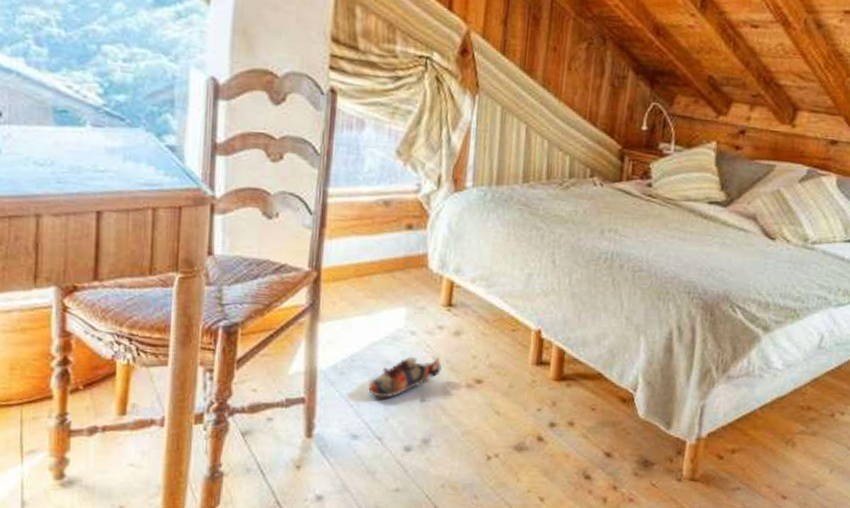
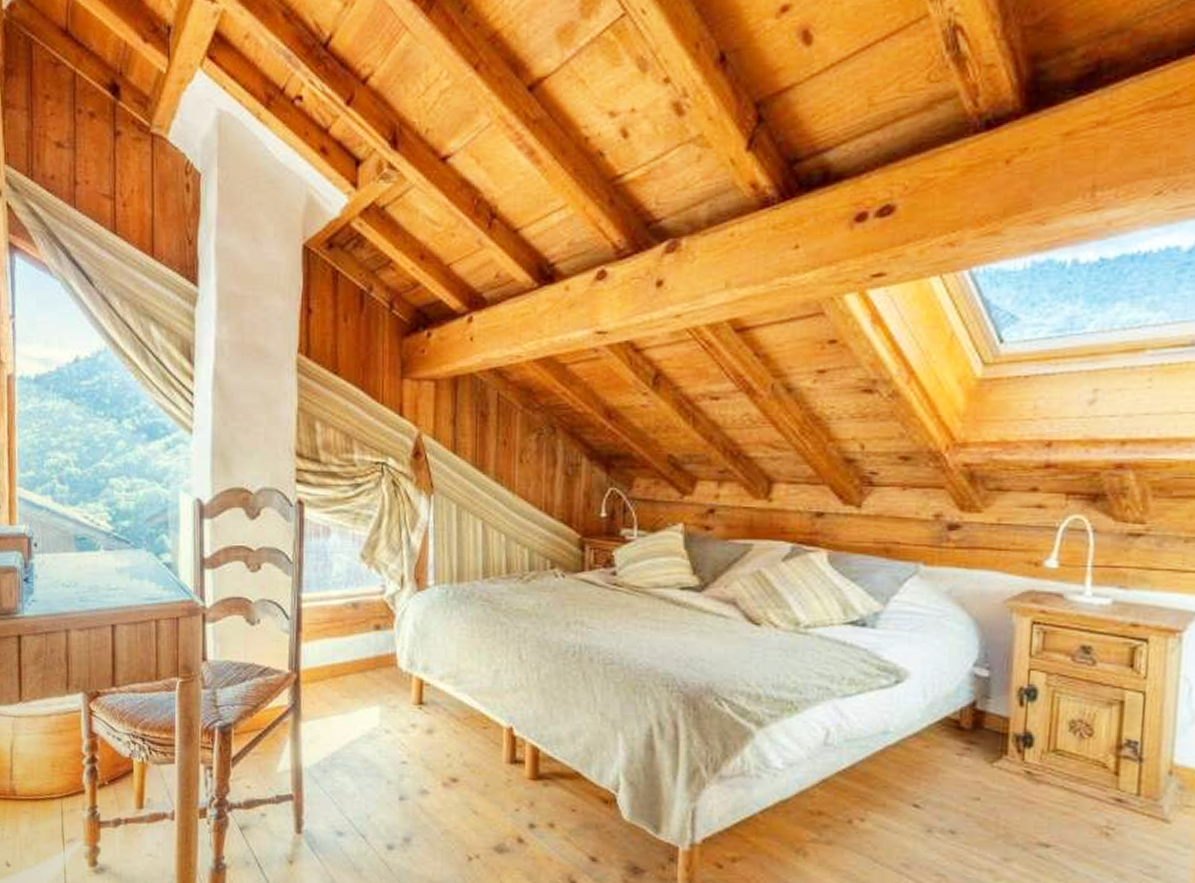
shoe: present [368,356,442,398] -> none [350,754,417,796]

